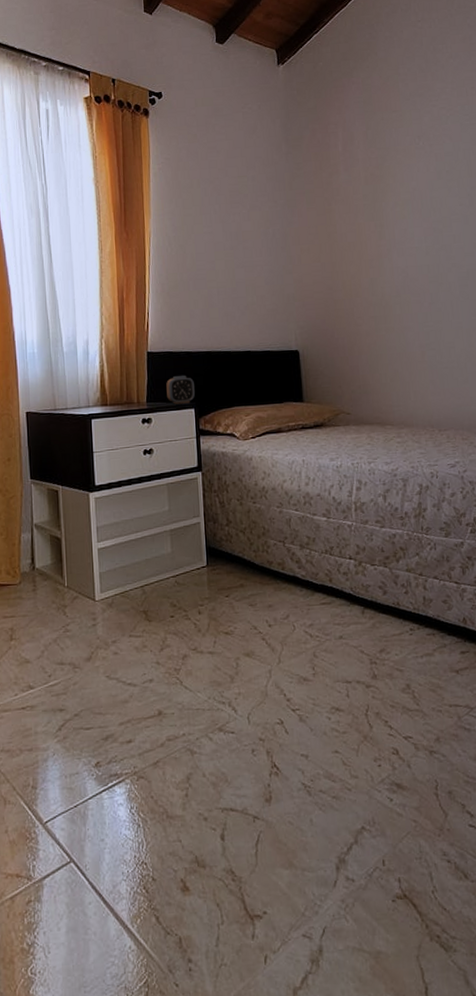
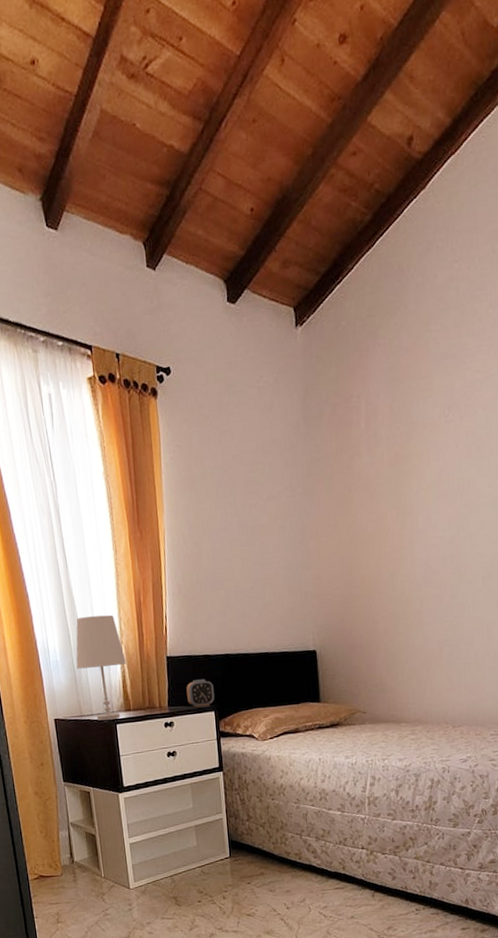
table lamp: none [53,309,105,415] -> present [76,614,126,721]

